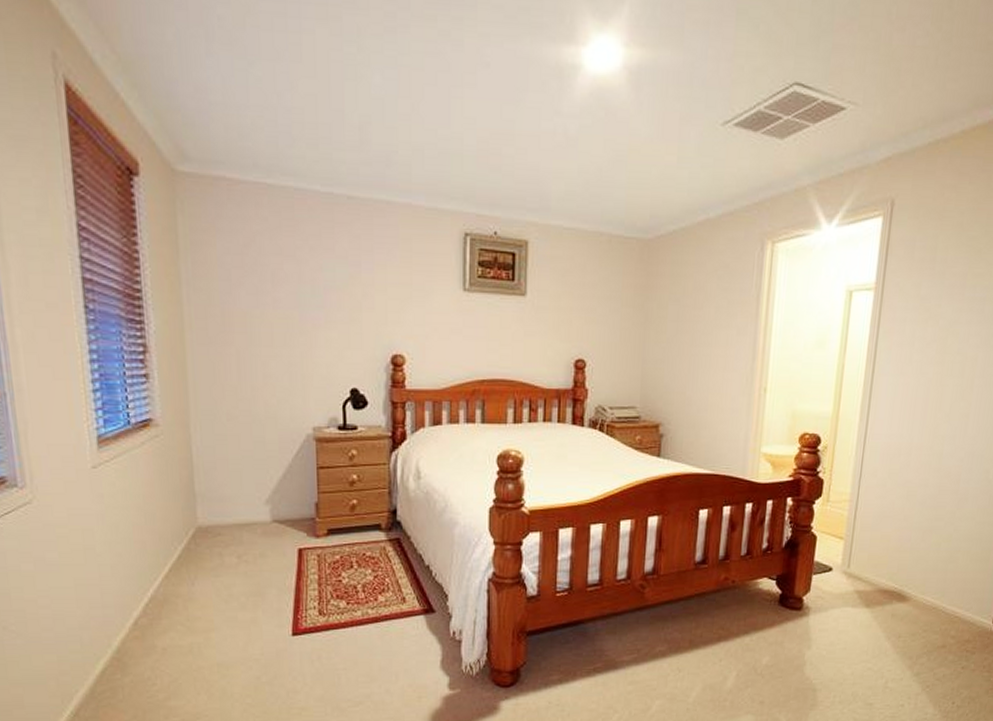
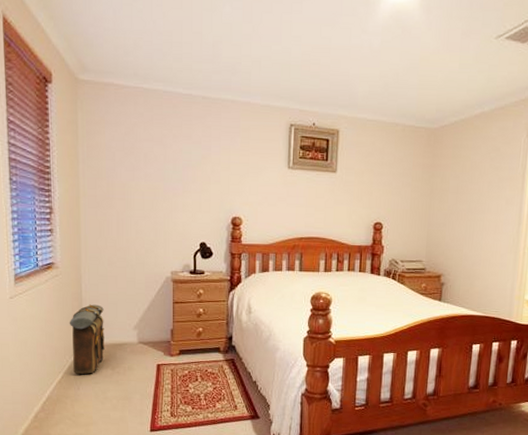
backpack: none [176,473,227,566] -> present [69,304,105,375]

